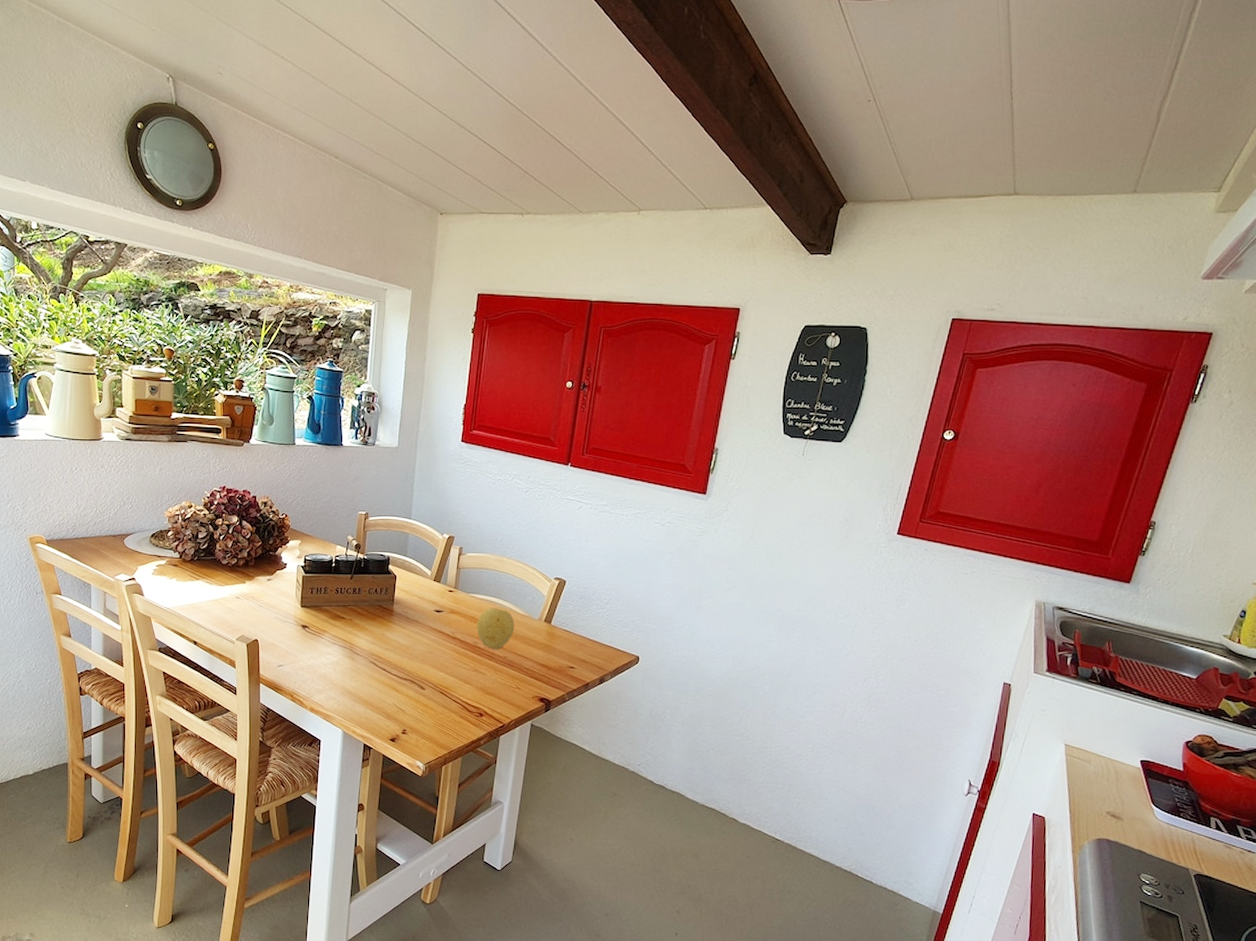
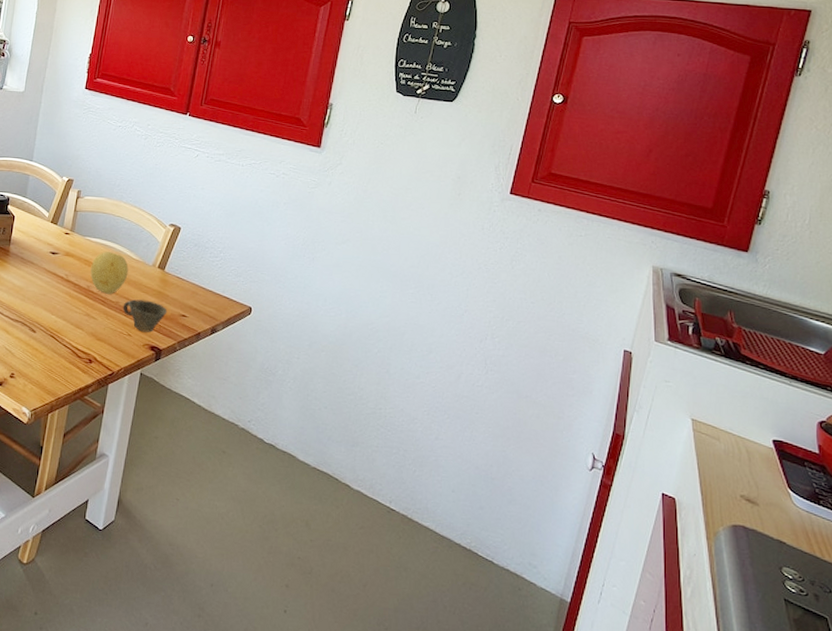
cup: none [510,653,555,685] -> present [122,299,167,332]

